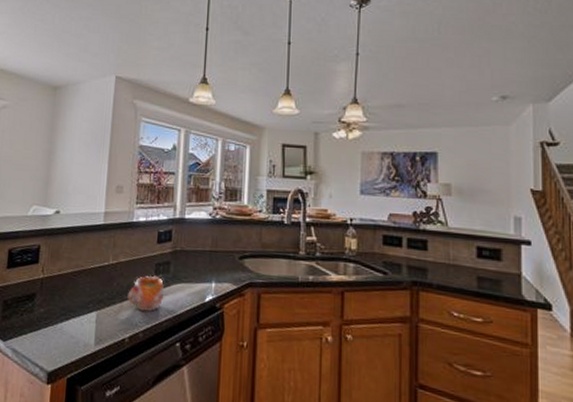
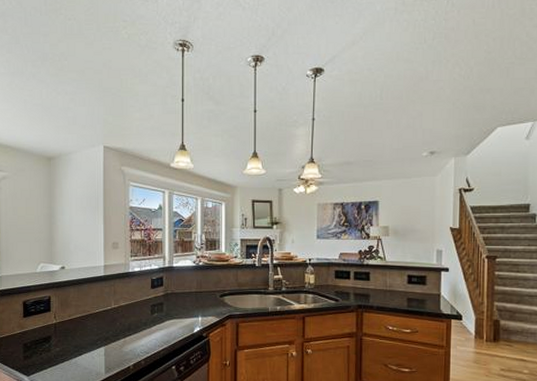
mug: present [127,275,165,312] -> none [129,314,160,344]

